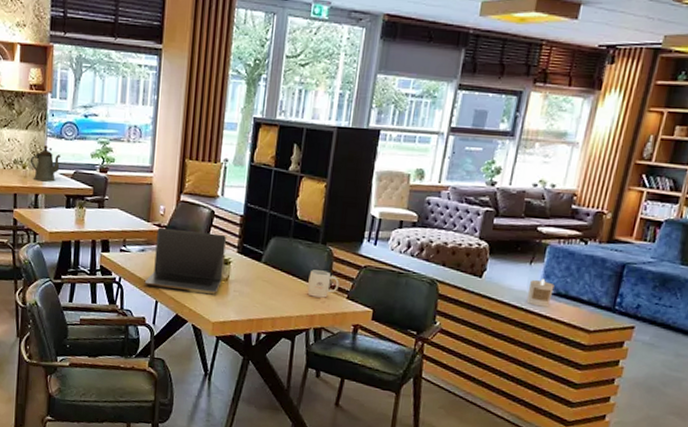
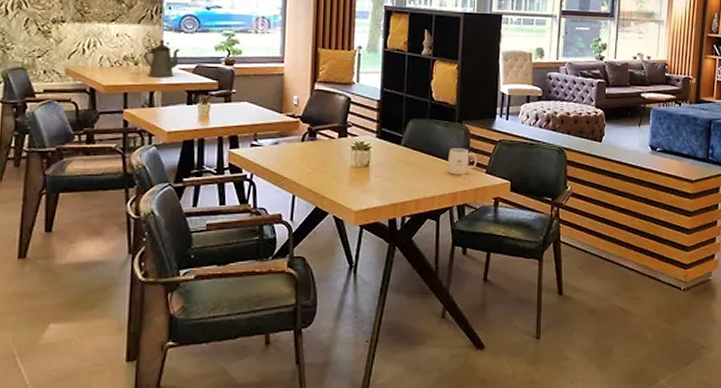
laptop computer: present [144,227,226,295] -> none [279,118,364,183]
candle: present [526,278,555,307] -> none [640,138,660,163]

